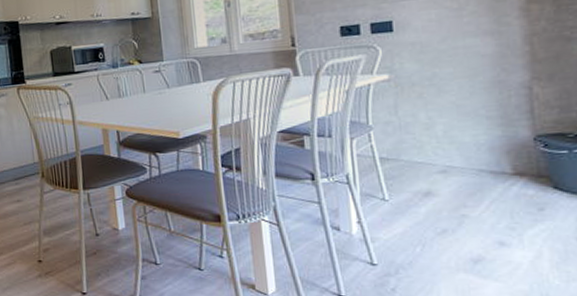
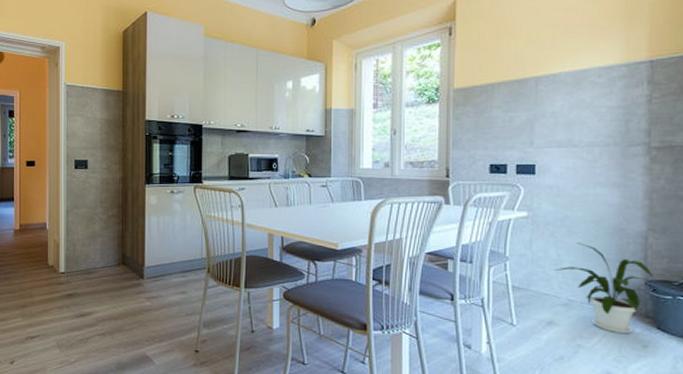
house plant: none [426,102,543,198] -> present [554,243,653,335]

